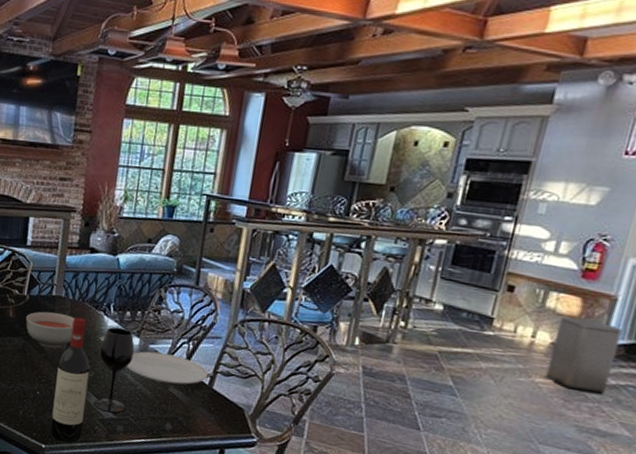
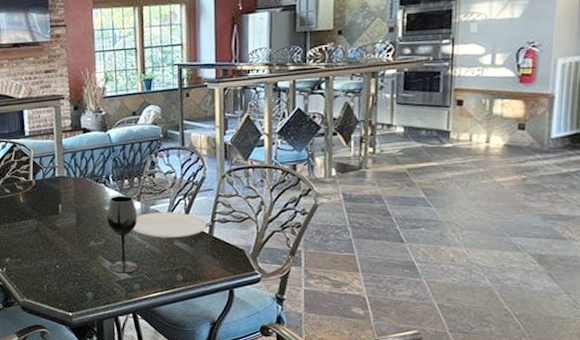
bowl: present [25,311,75,349] -> none [35,192,80,224]
wine bottle: present [50,317,91,443] -> none [71,192,104,307]
pedal bin: present [542,316,623,394] -> none [503,118,565,183]

